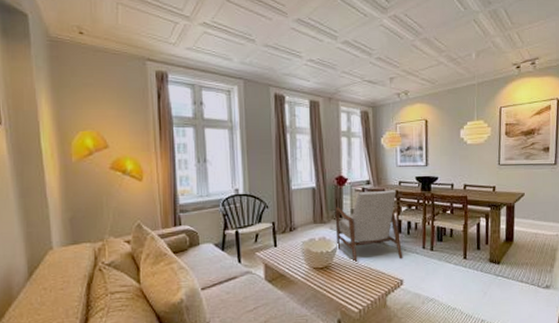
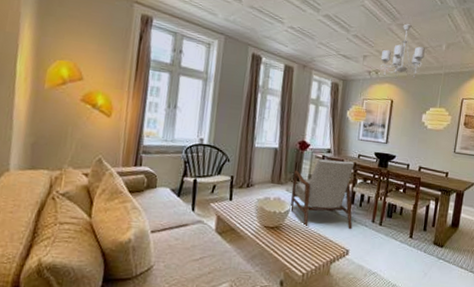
chandelier: none [409,37,454,97] -> present [380,24,425,79]

